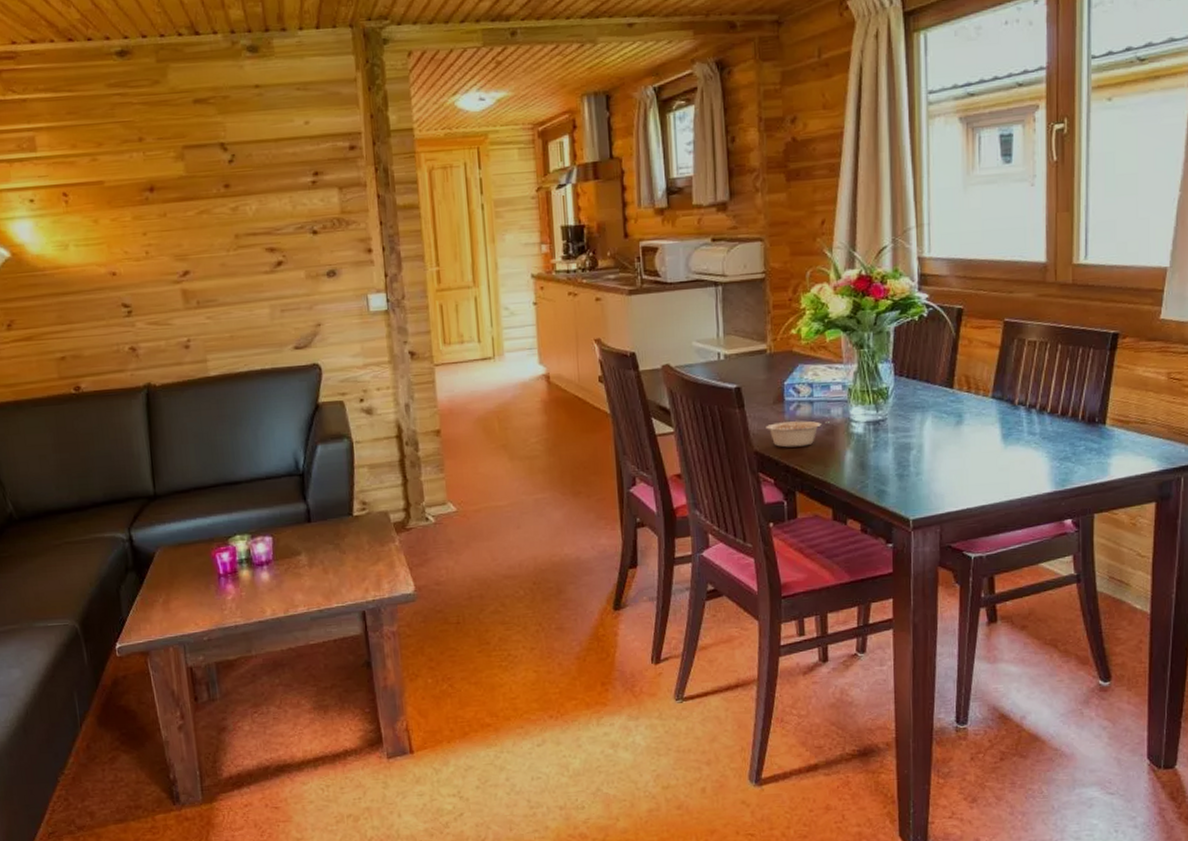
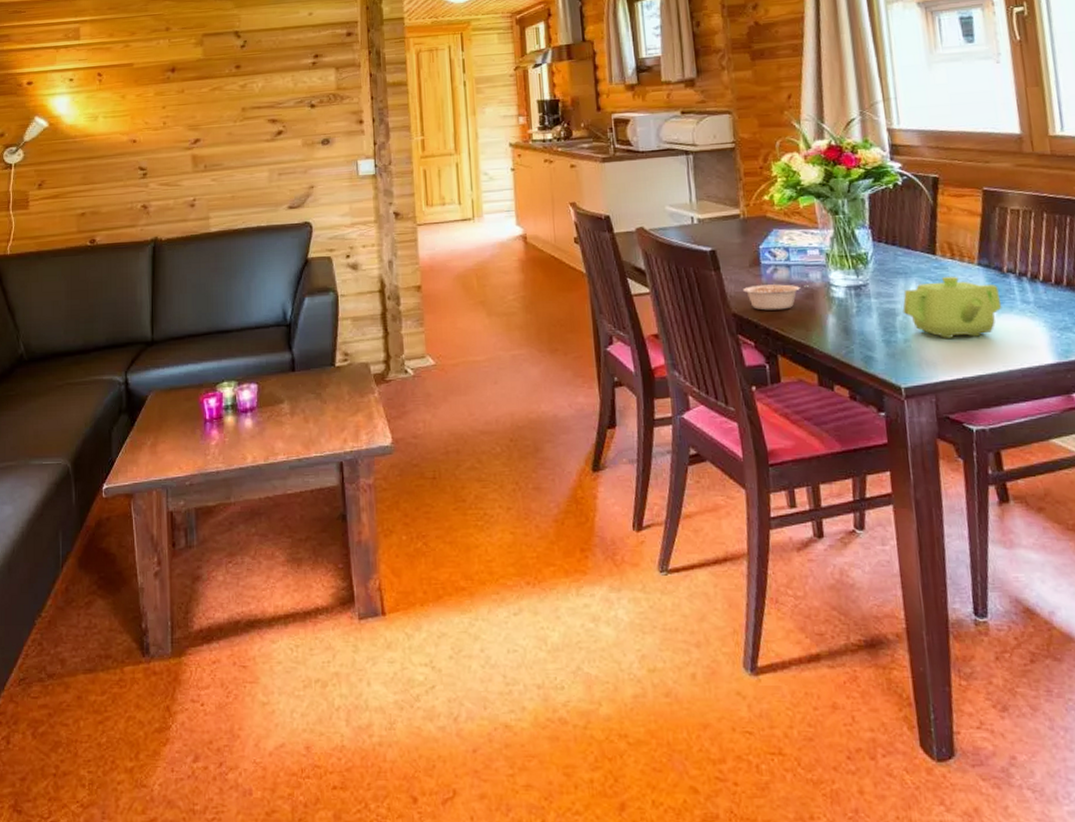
teapot: none [917,409,1010,471] -> present [902,276,1002,338]

